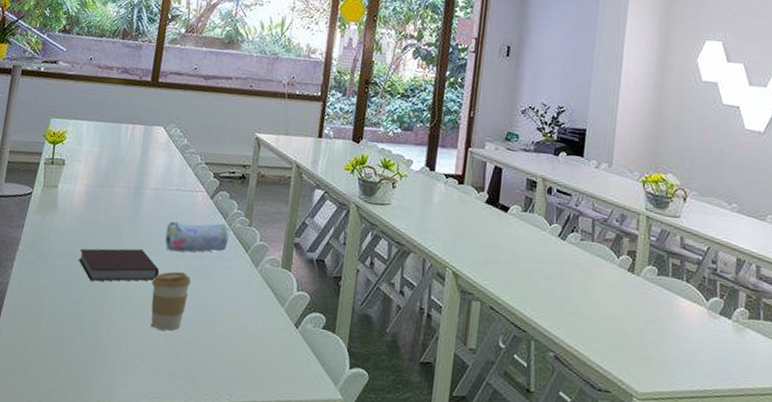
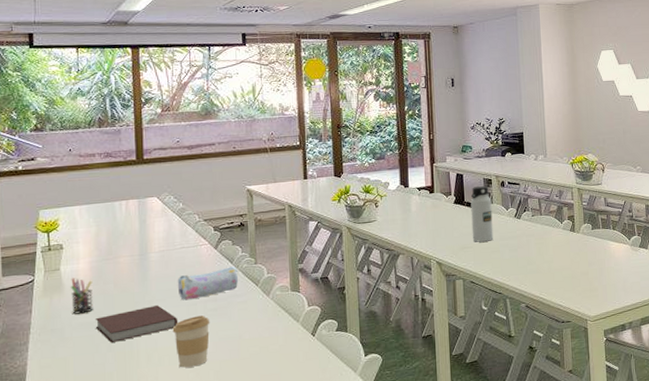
pen holder: none [60,199,85,241] -> present [71,278,93,315]
water bottle: none [501,187,533,261] -> present [470,186,494,242]

